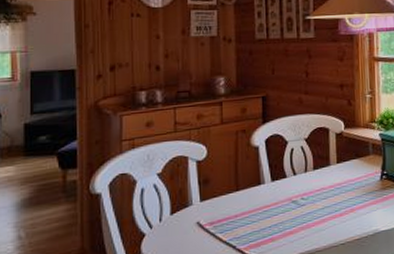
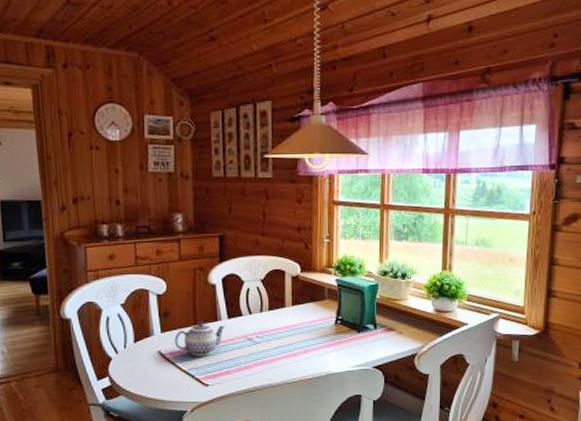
teapot: none [214,186,270,225] -> present [174,322,226,356]

